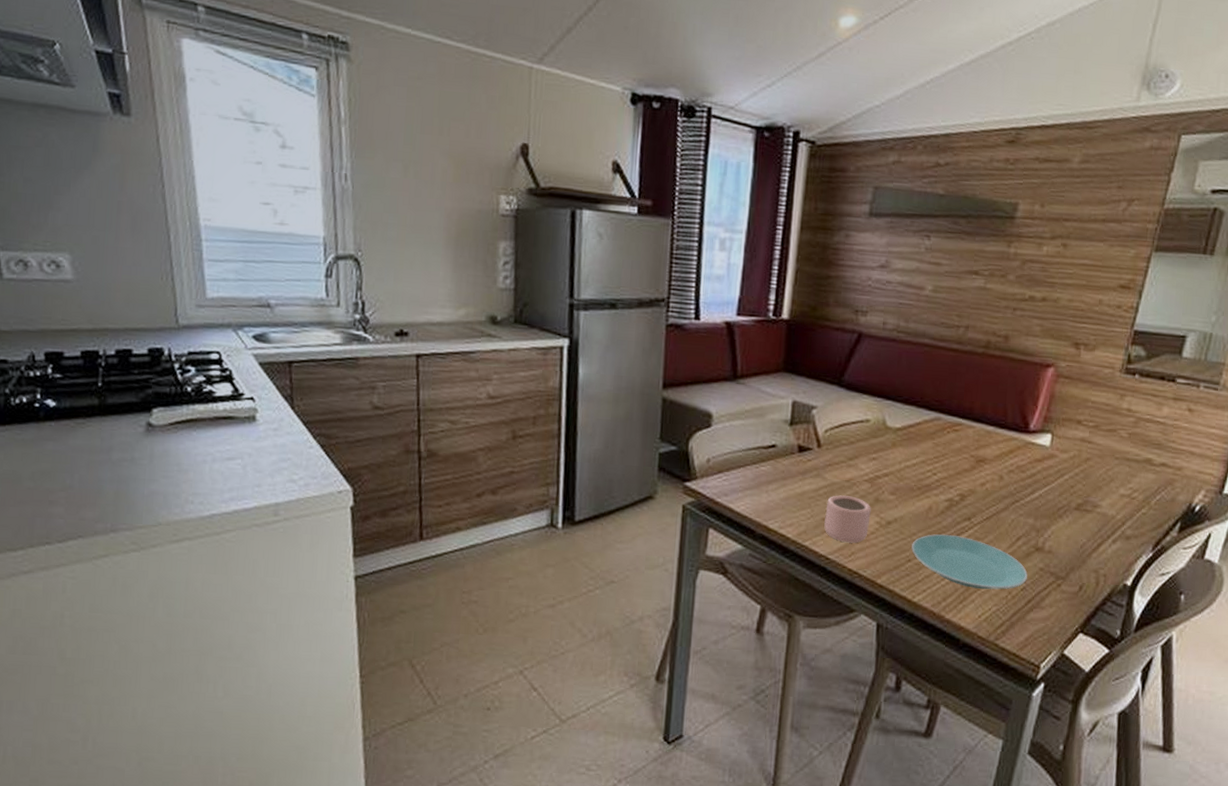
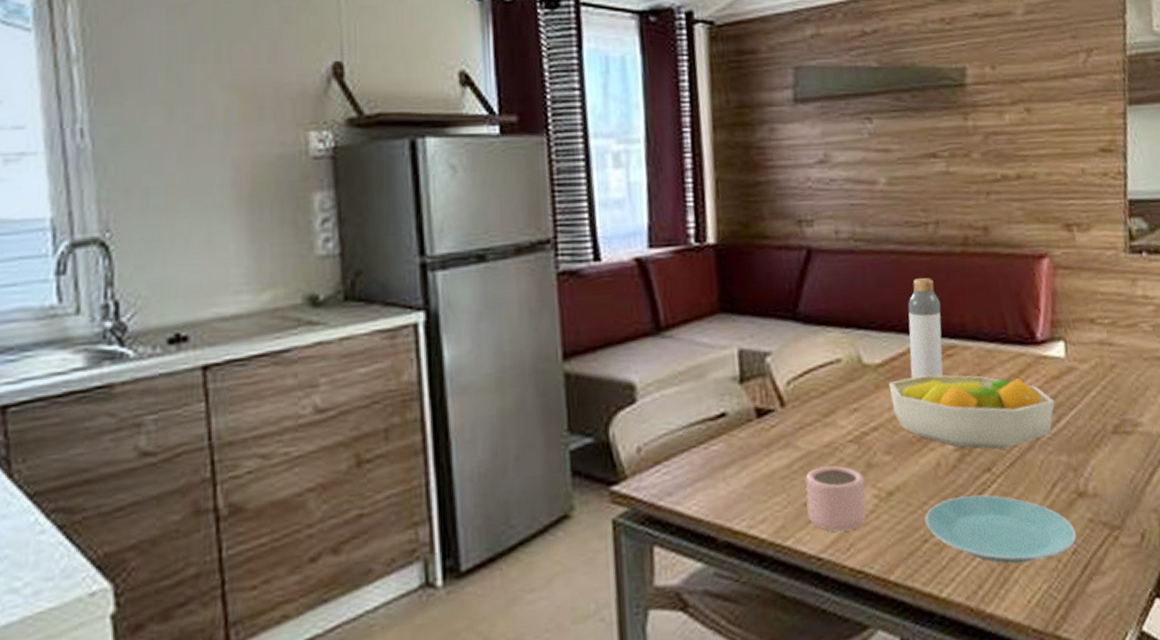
fruit bowl: none [903,441,1034,506] -> present [888,375,1055,450]
bottle: none [922,368,957,445] -> present [908,278,943,378]

